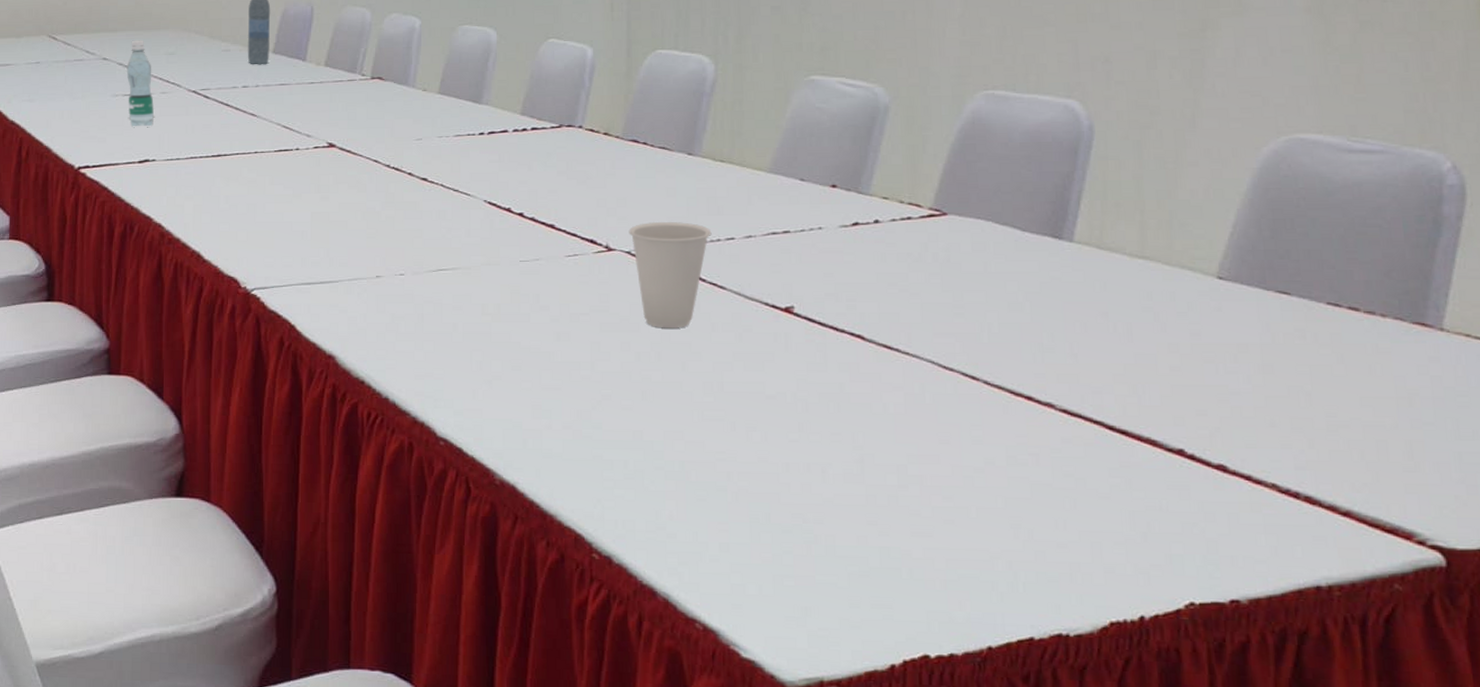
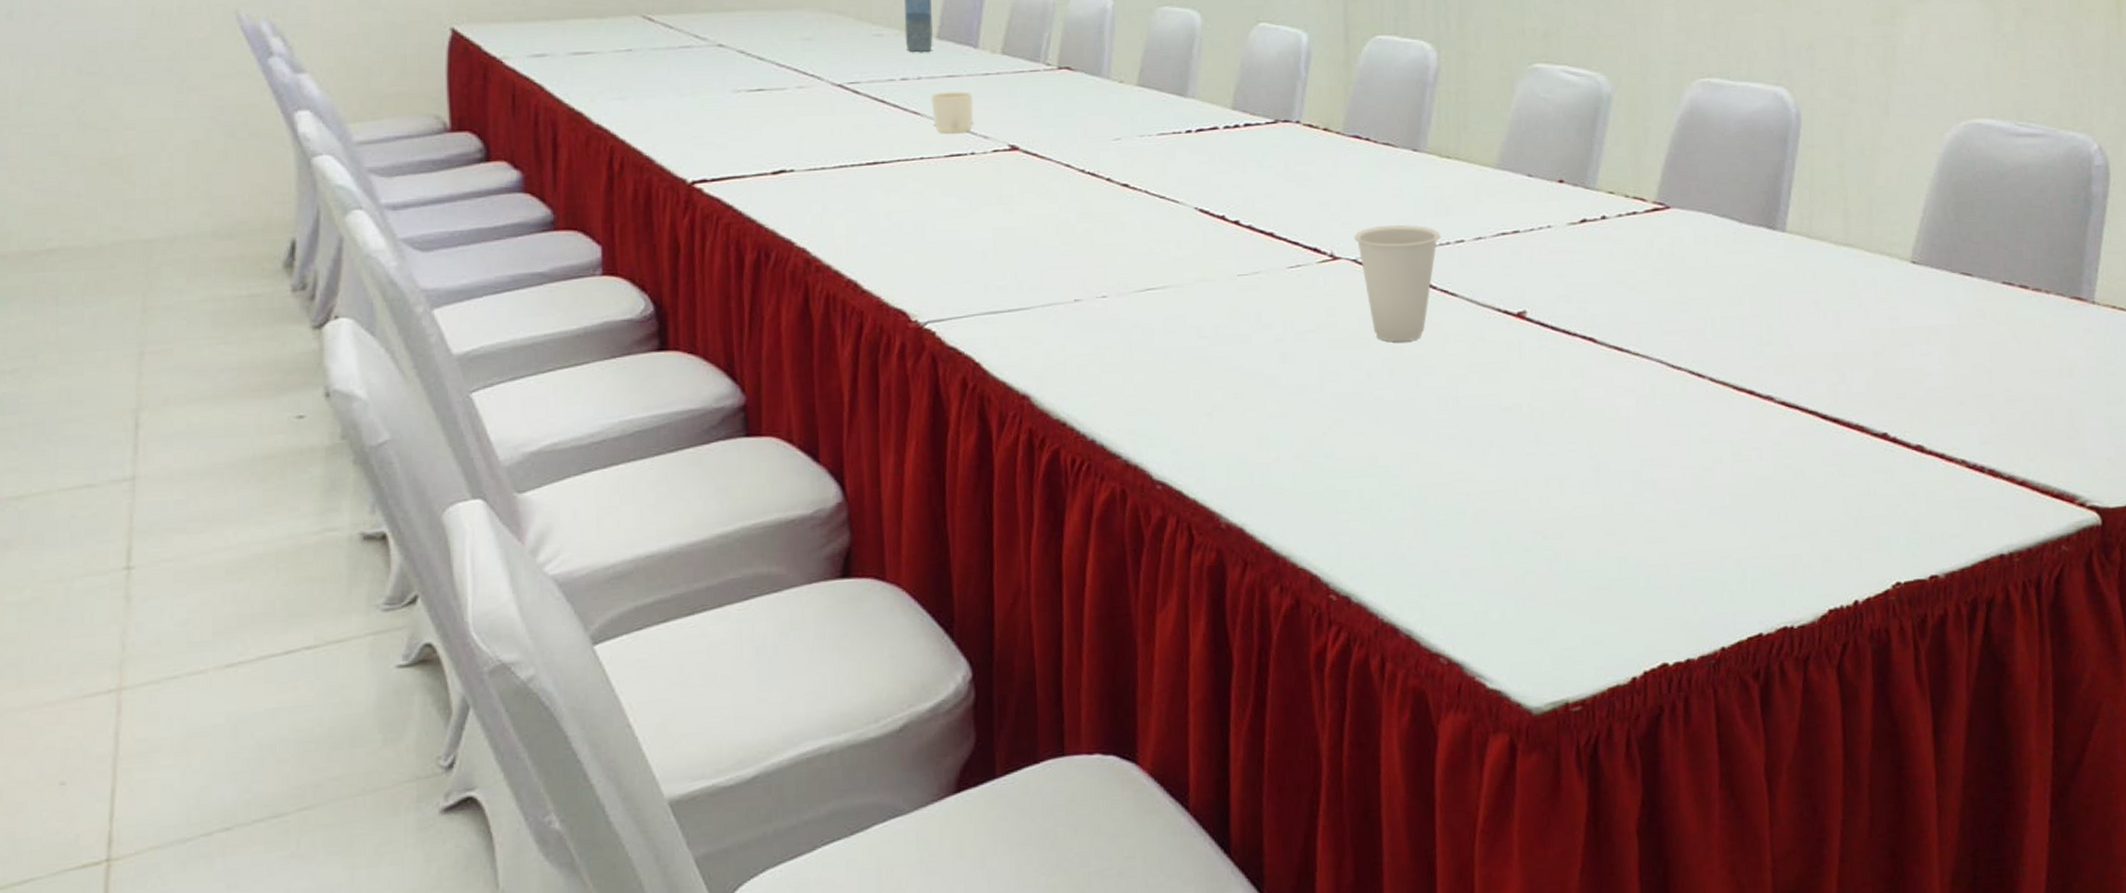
bottle: present [126,40,155,128] -> none [749,22,790,132]
cup: none [266,97,300,133] -> present [931,92,974,135]

